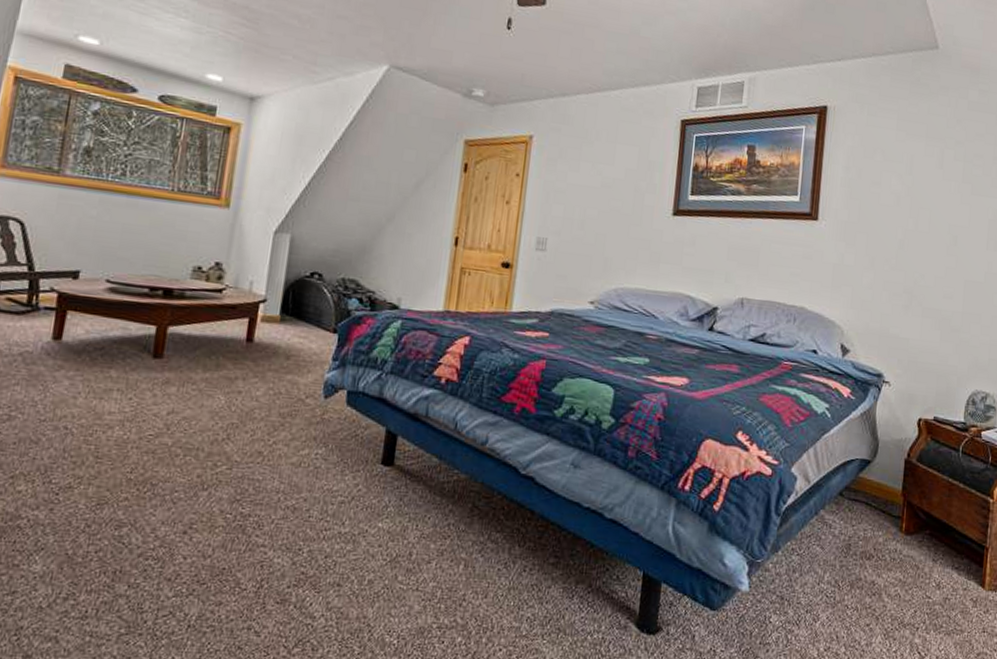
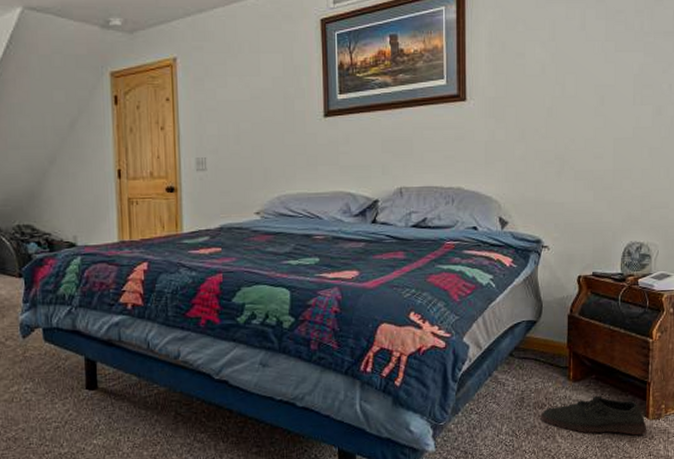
shoe: none [867,554,982,607] -> present [541,395,647,435]

